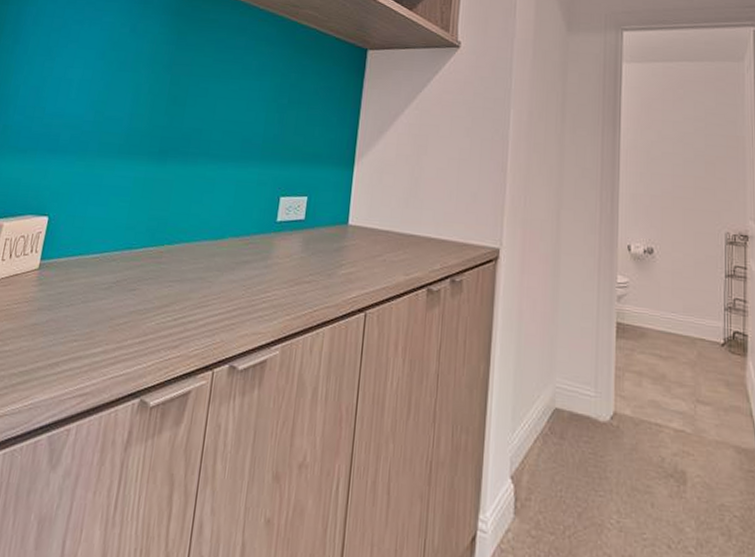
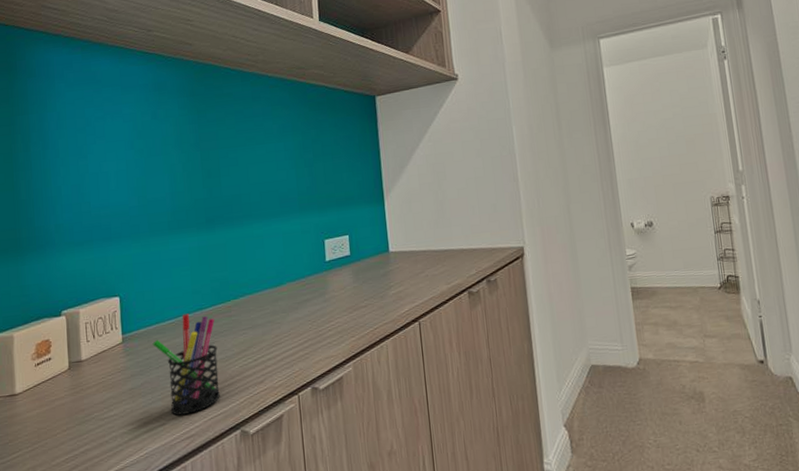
pen holder: none [69,250,142,368] -> present [152,313,220,416]

